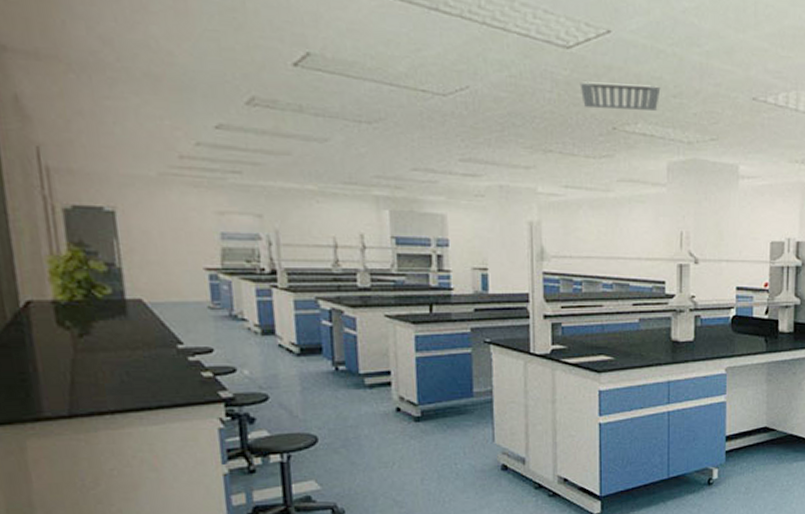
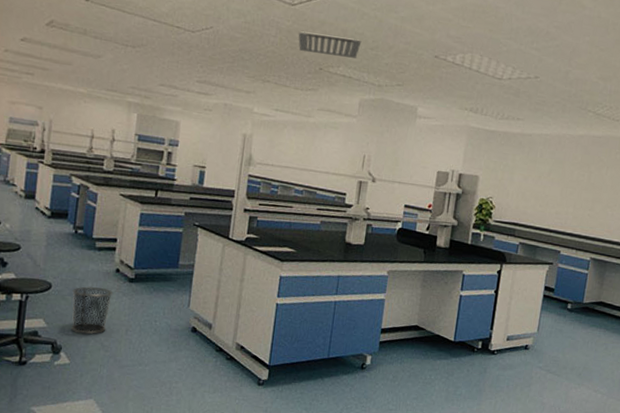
waste bin: none [345,432,397,491] -> present [71,286,112,334]

